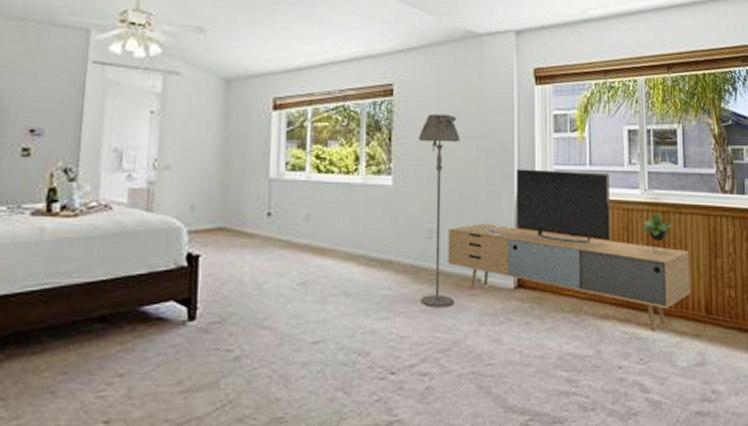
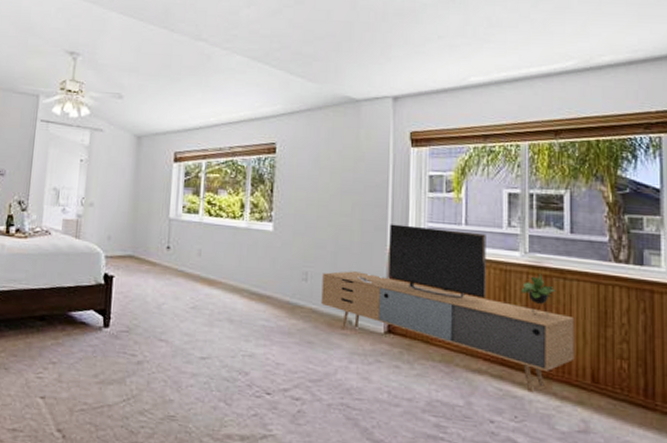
floor lamp: present [419,114,460,308] -> none [295,170,336,343]

